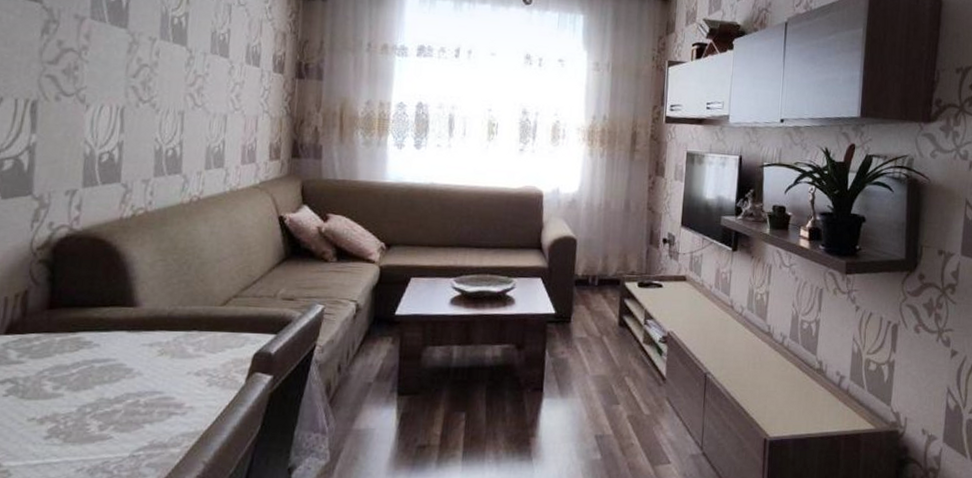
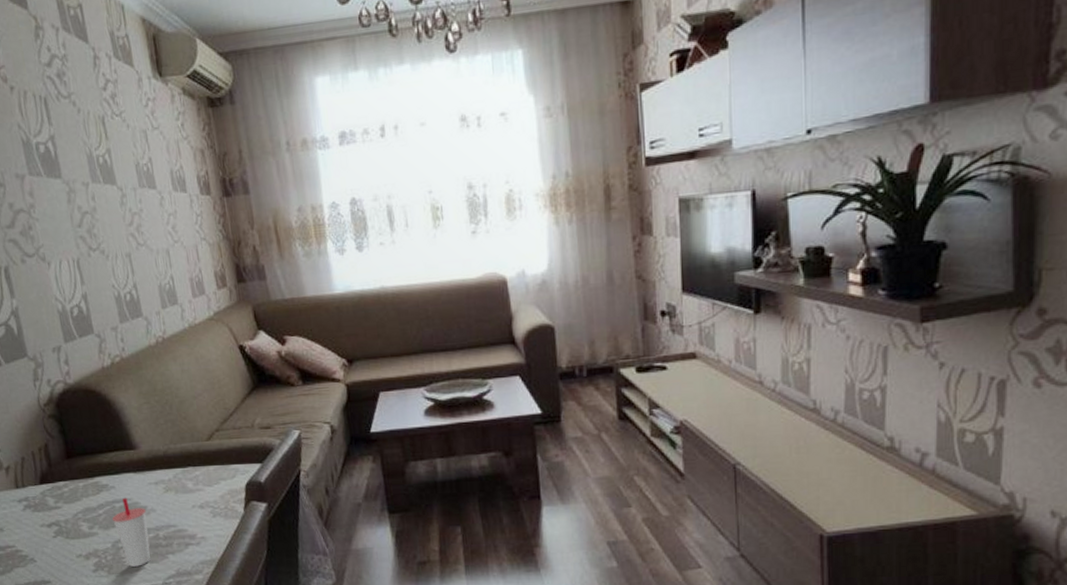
cup: none [86,357,131,435] -> present [112,497,151,567]

